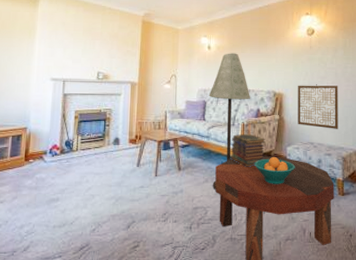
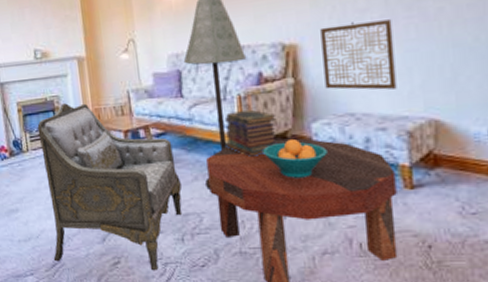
armchair: none [82,115,195,253] -> present [37,103,183,271]

